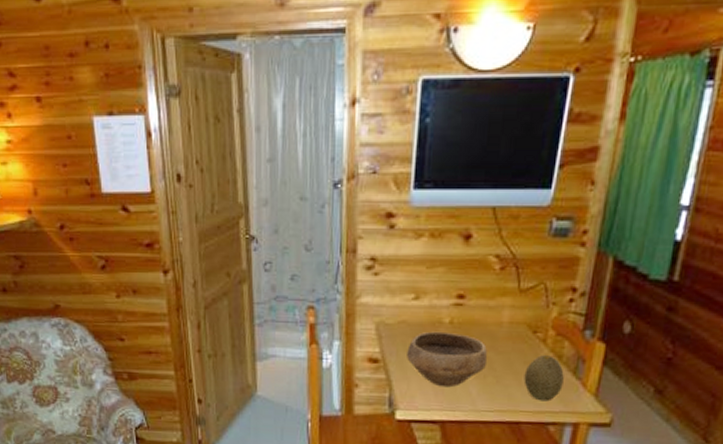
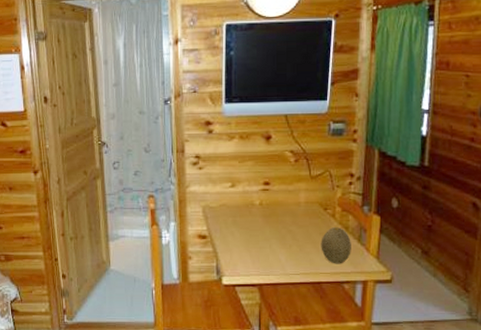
bowl: present [407,331,488,388] -> none [228,211,292,256]

